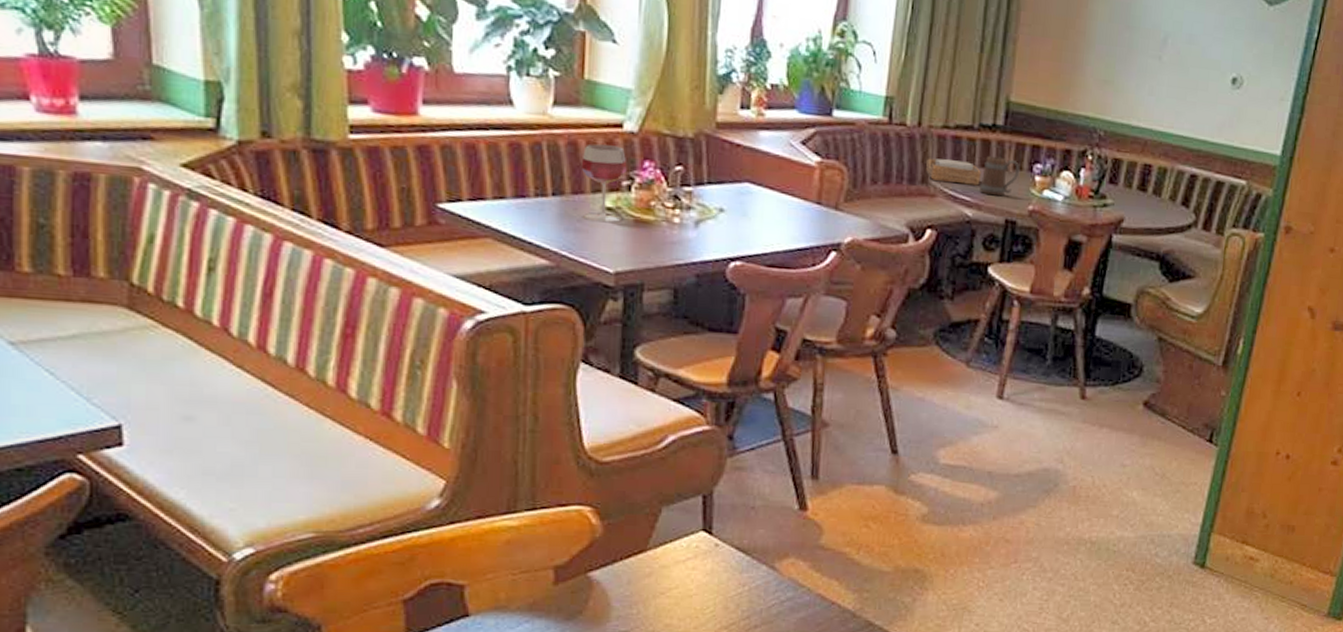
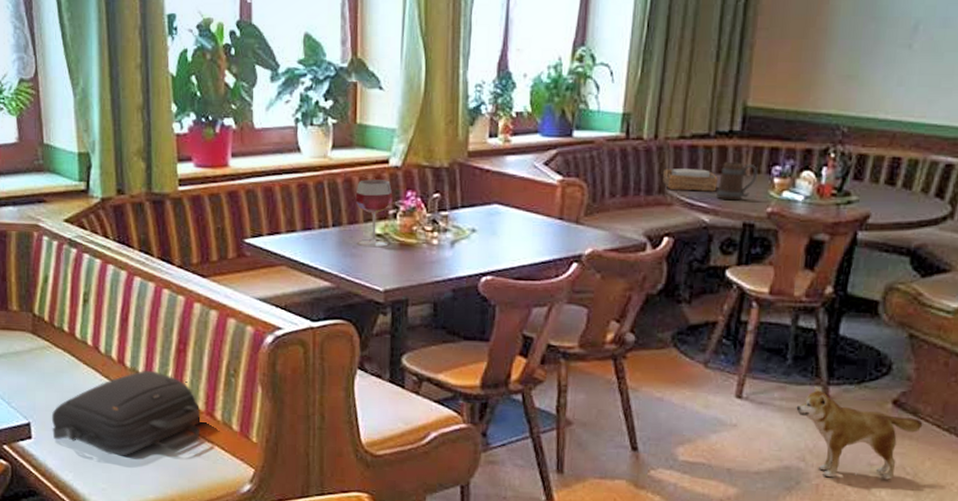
laptop bag: none [154,359,374,467] -> present [51,370,201,456]
dog: none [1055,387,1170,480] -> present [796,386,923,480]

